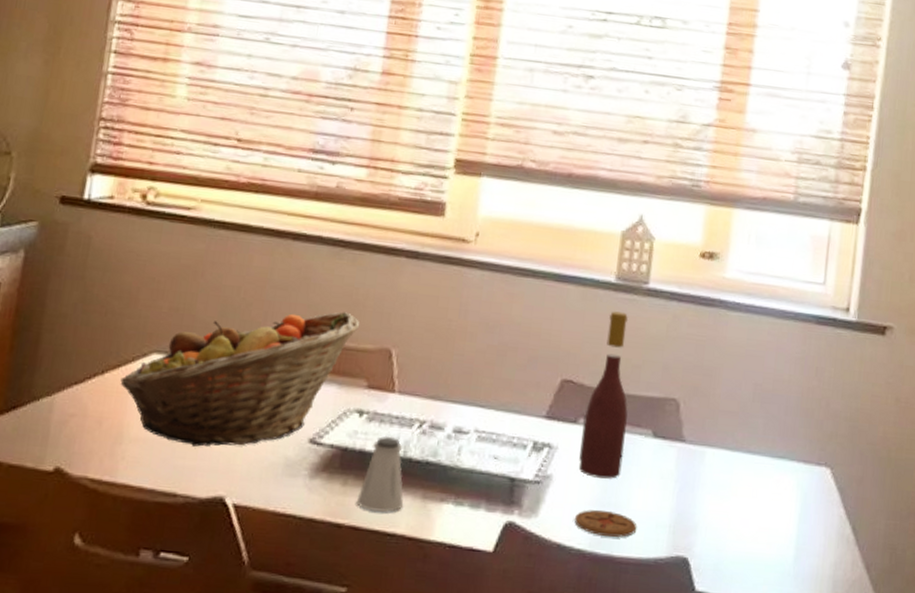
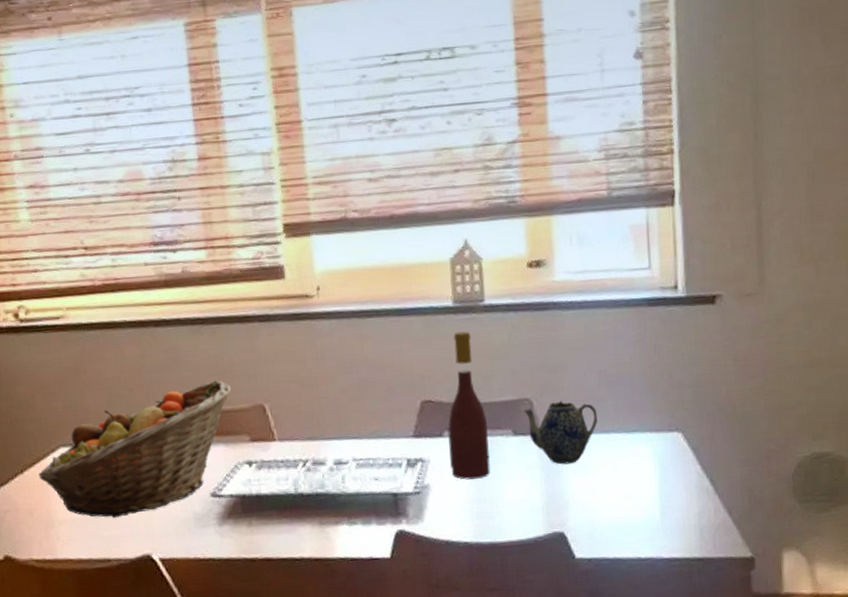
saltshaker: present [356,435,404,512] -> none [263,478,305,544]
coaster: present [575,509,637,538] -> none [457,505,514,528]
teapot: none [669,407,746,481] -> present [524,400,598,465]

